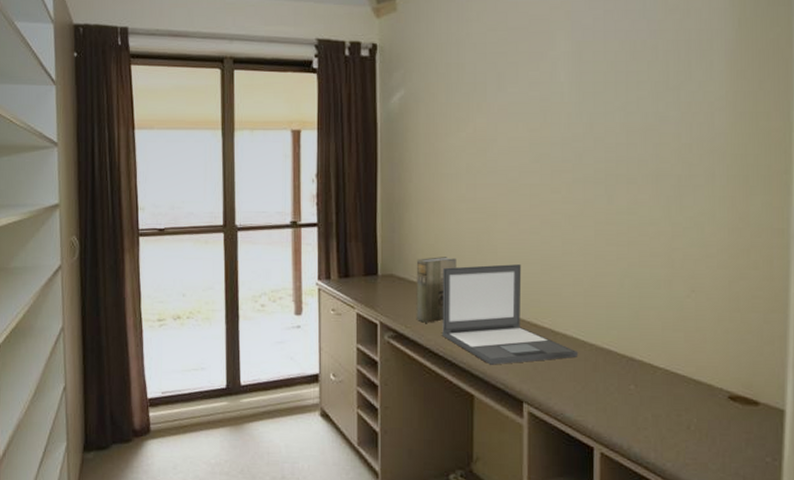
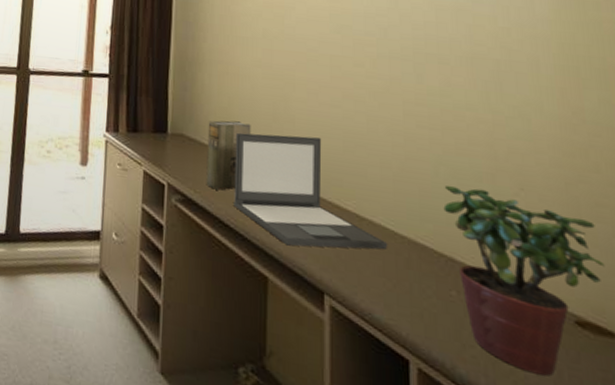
potted plant: none [626,295,755,444] -> present [443,186,605,377]

